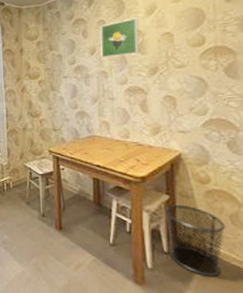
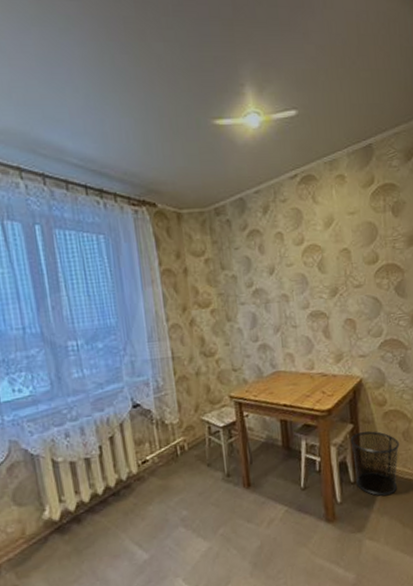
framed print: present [100,17,140,58] -> none [278,230,320,278]

